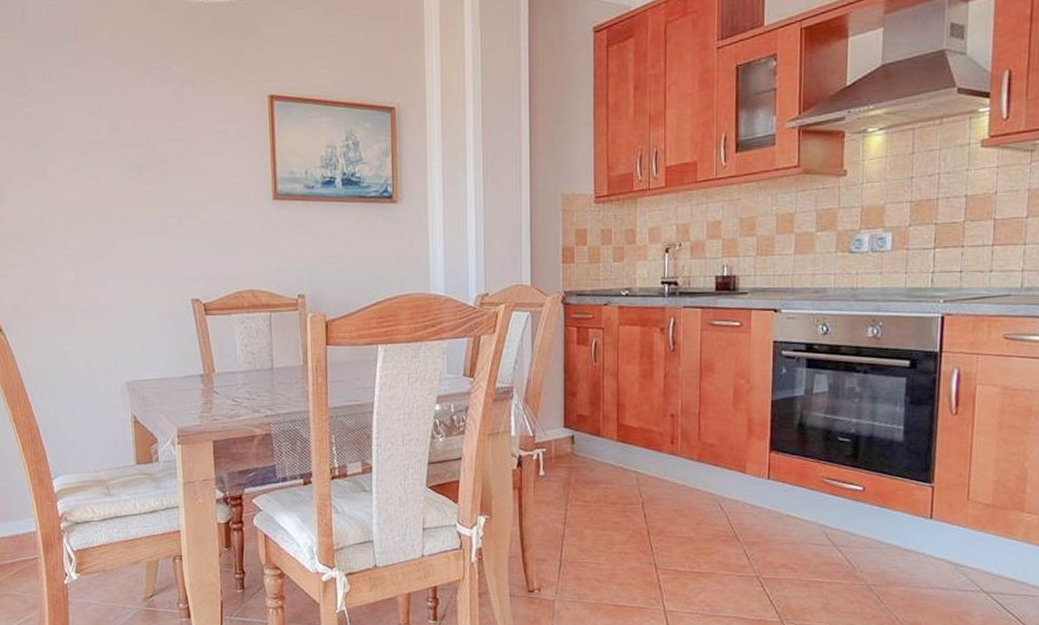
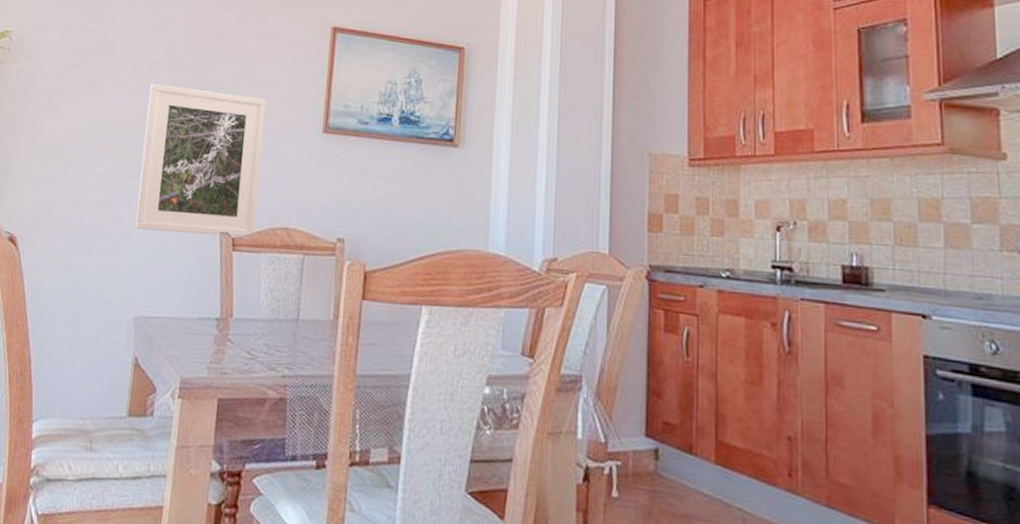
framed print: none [101,164,223,304] -> present [135,84,266,238]

